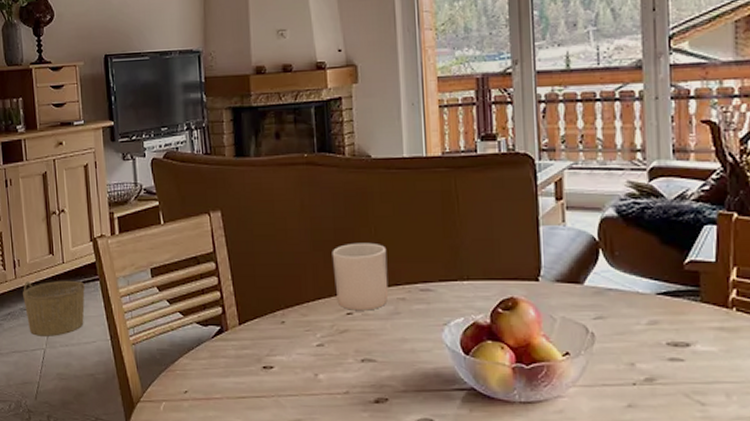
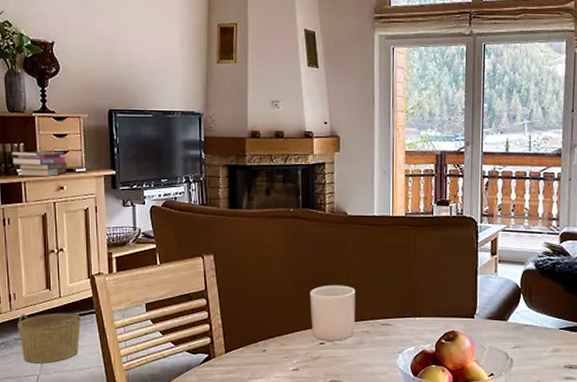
books: none [11,103,66,133] -> present [12,150,68,177]

